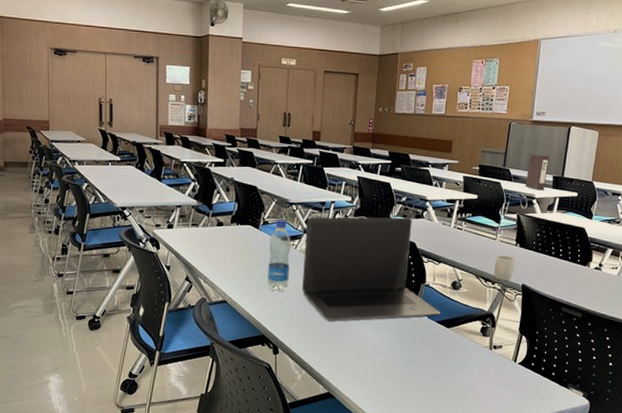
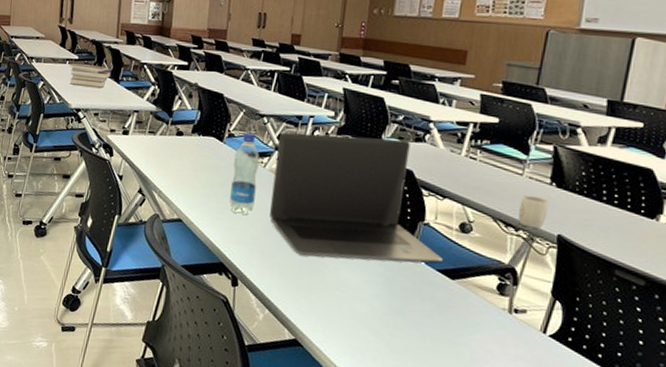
books: none [112,164,153,186] -> present [69,62,111,88]
binder: present [525,154,549,191] -> none [566,71,603,118]

